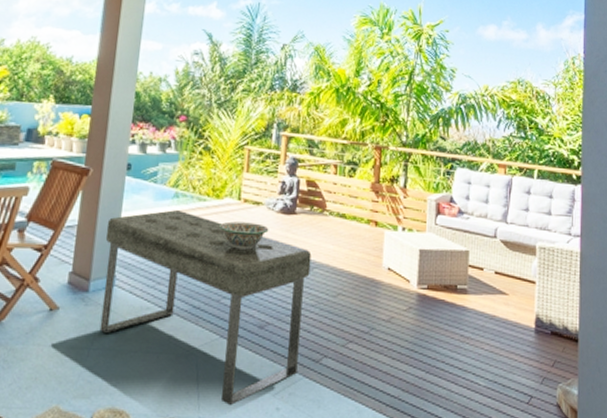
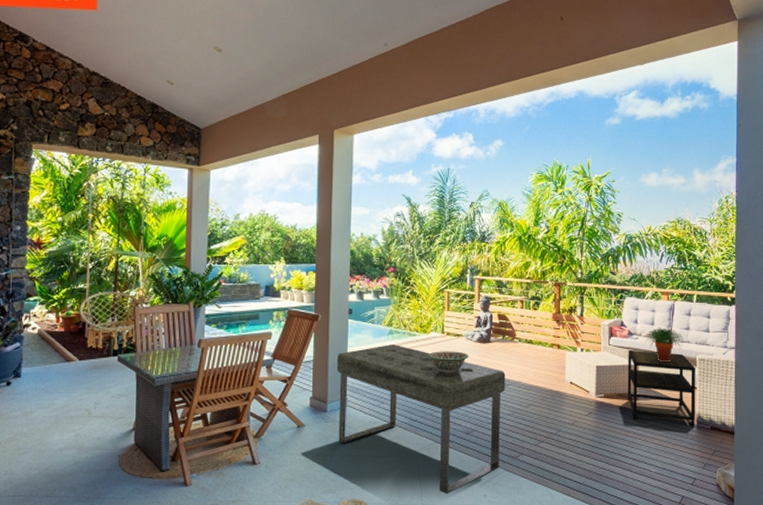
side table: none [454,231,535,329] -> present [627,349,696,425]
potted plant: none [478,206,523,250] -> present [645,327,684,363]

